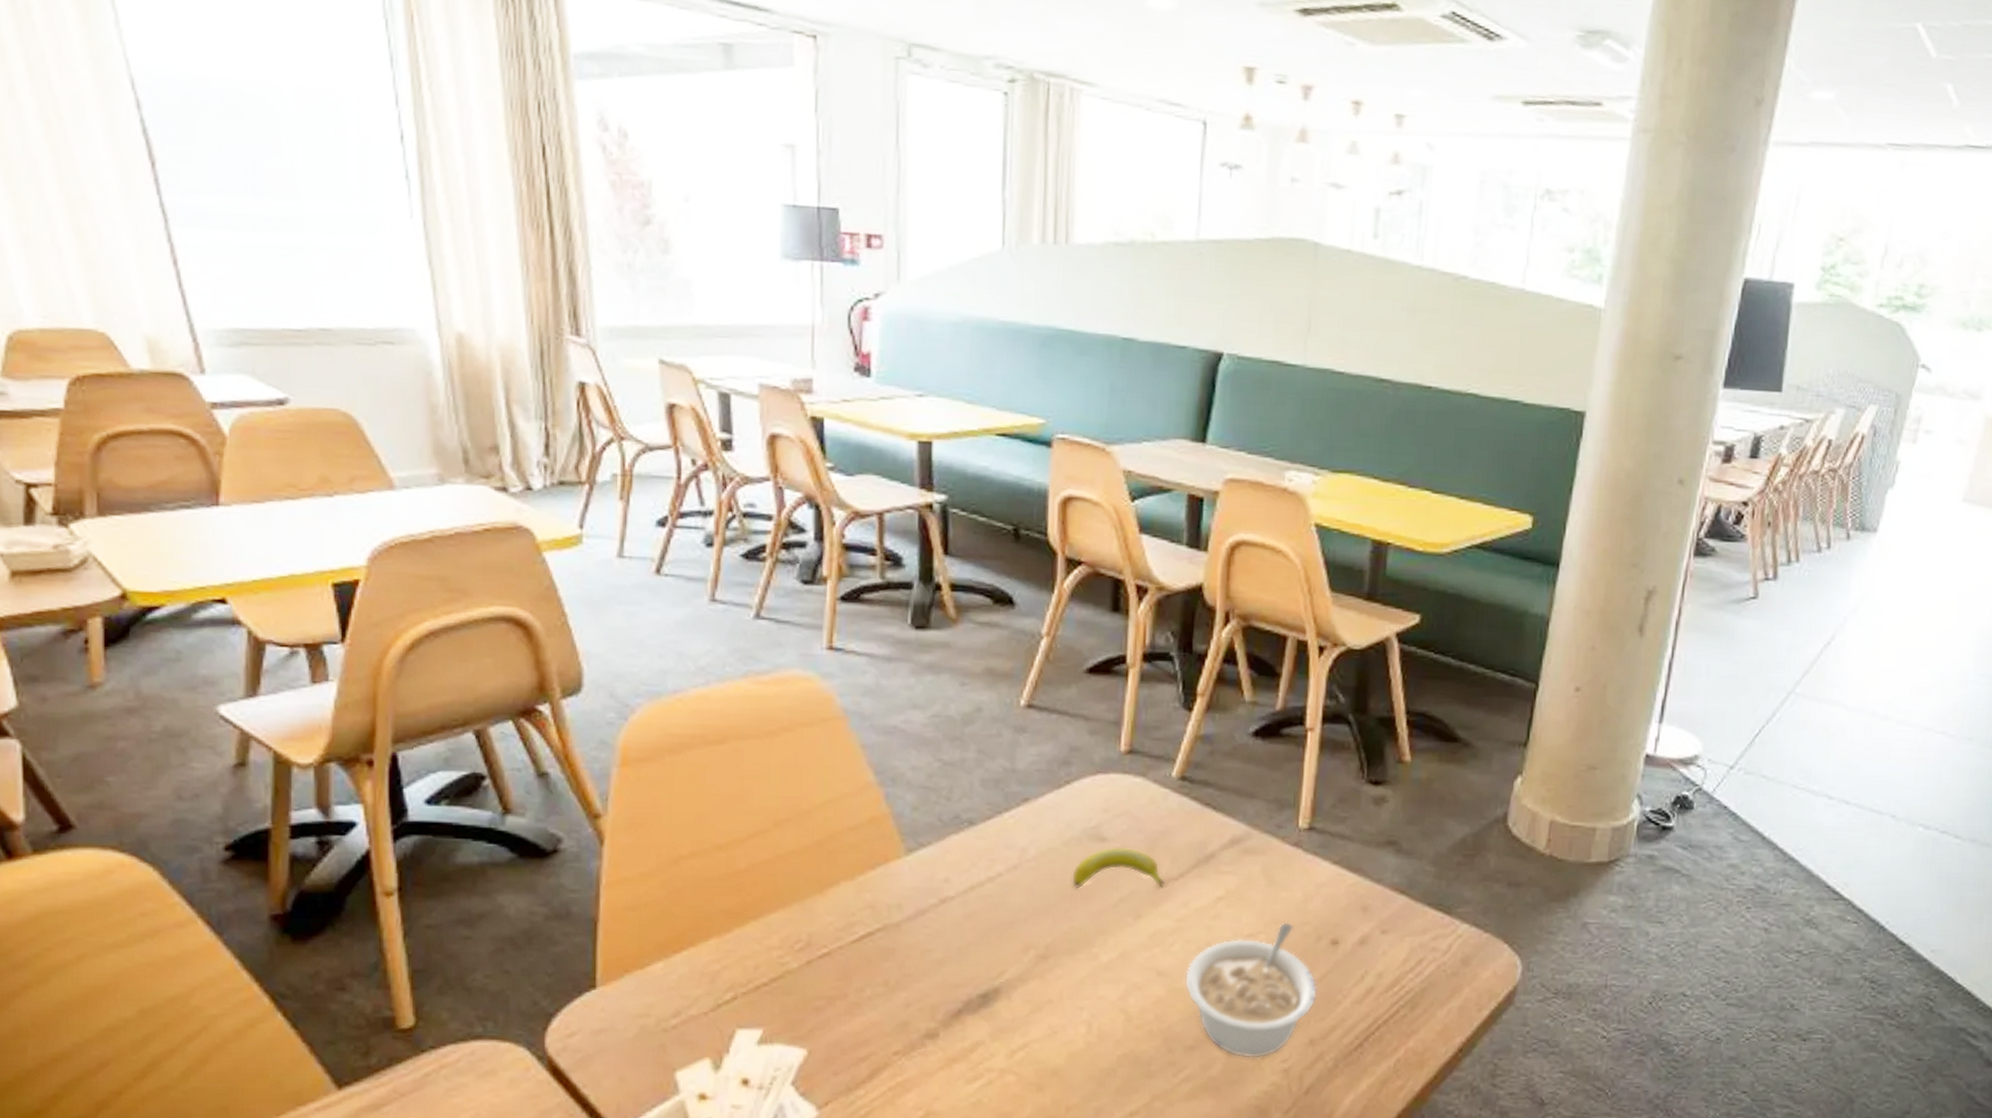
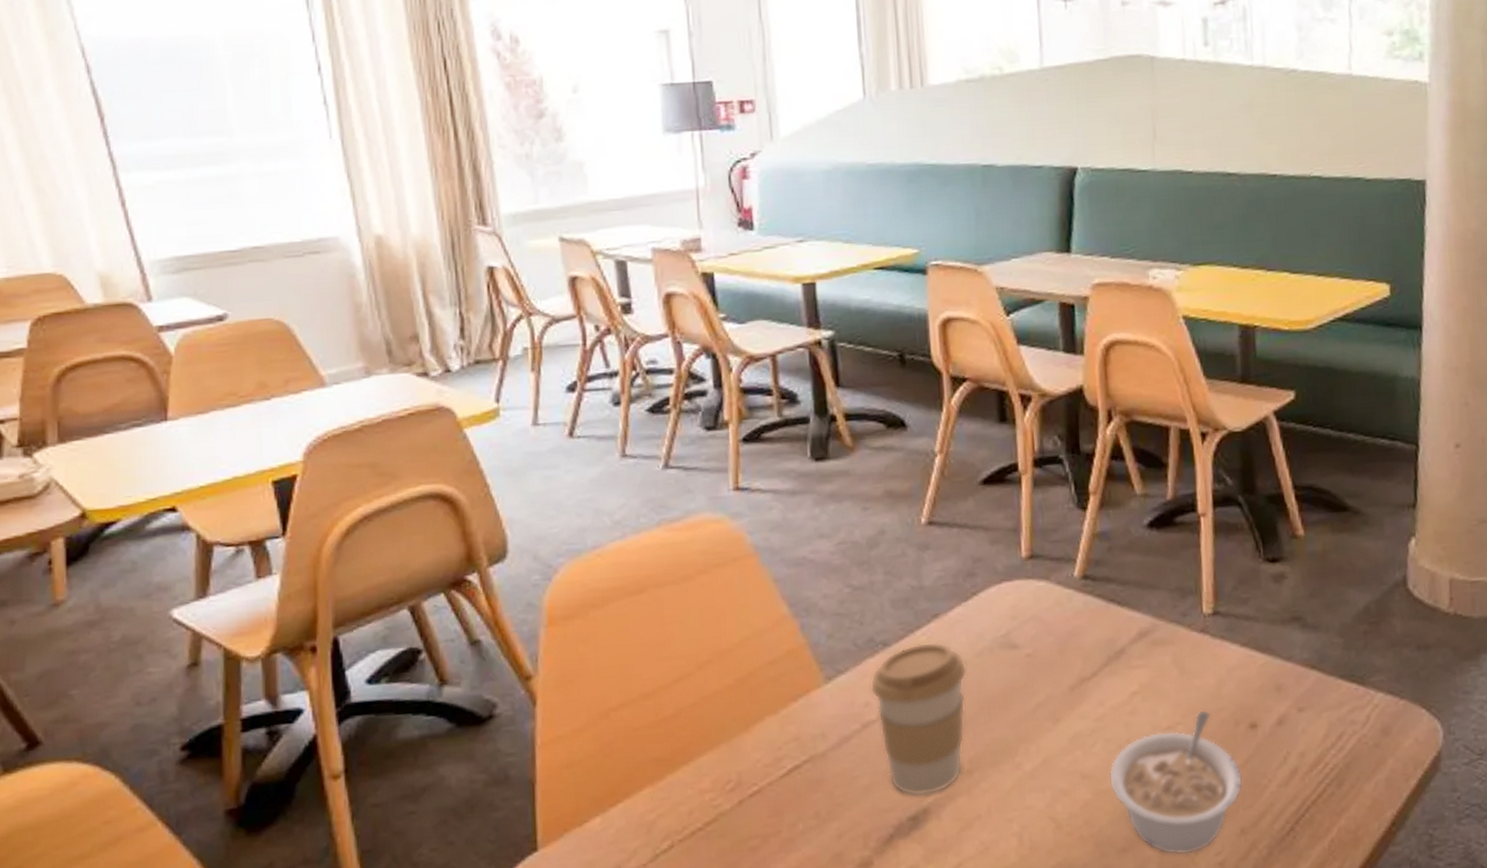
coffee cup: none [951,825,1053,975] -> present [870,641,967,797]
banana: present [1072,847,1166,889] -> none [988,651,1080,699]

